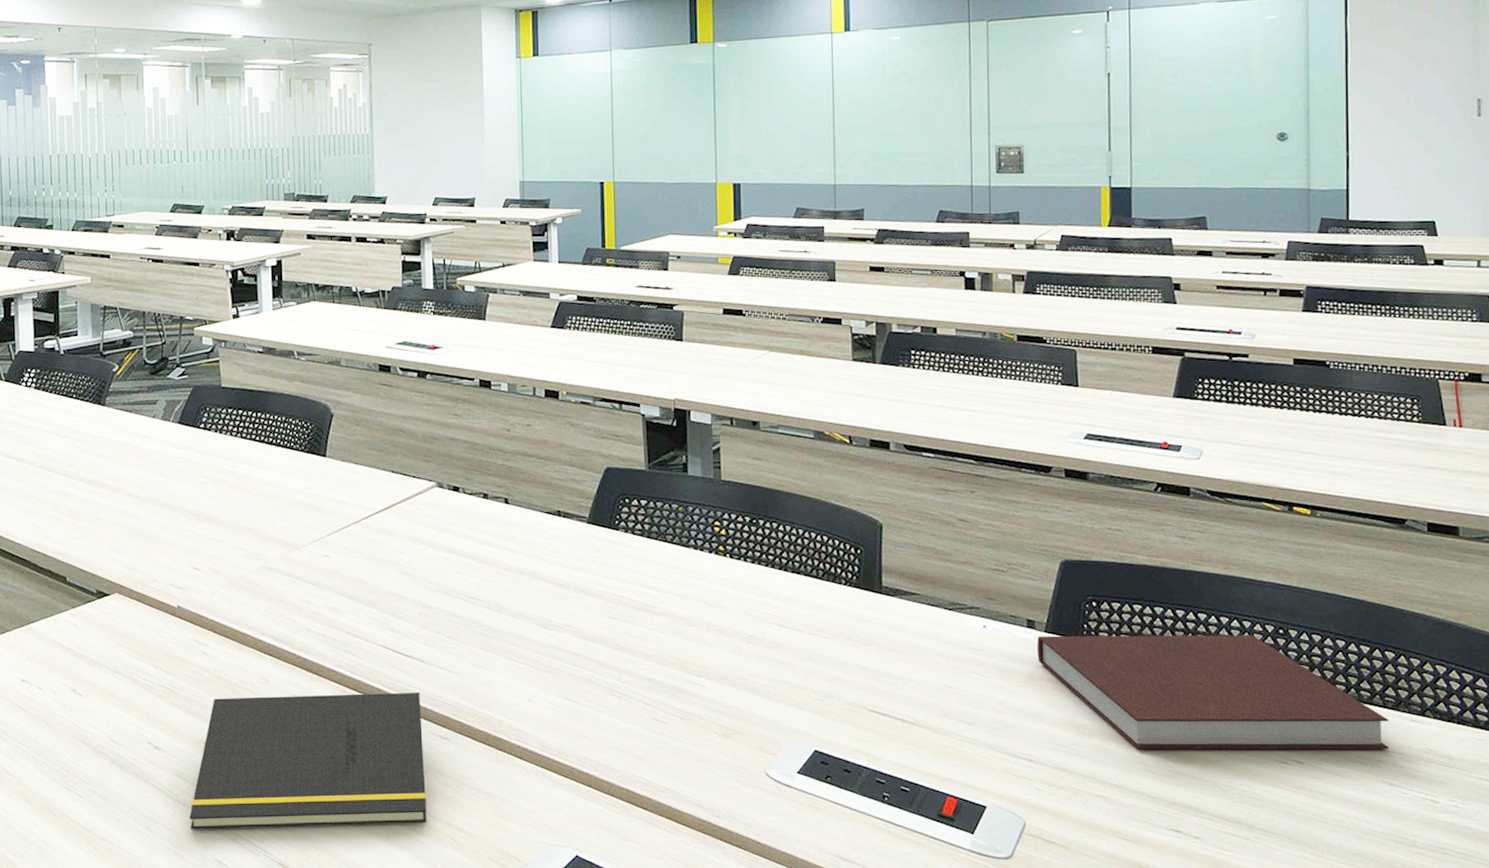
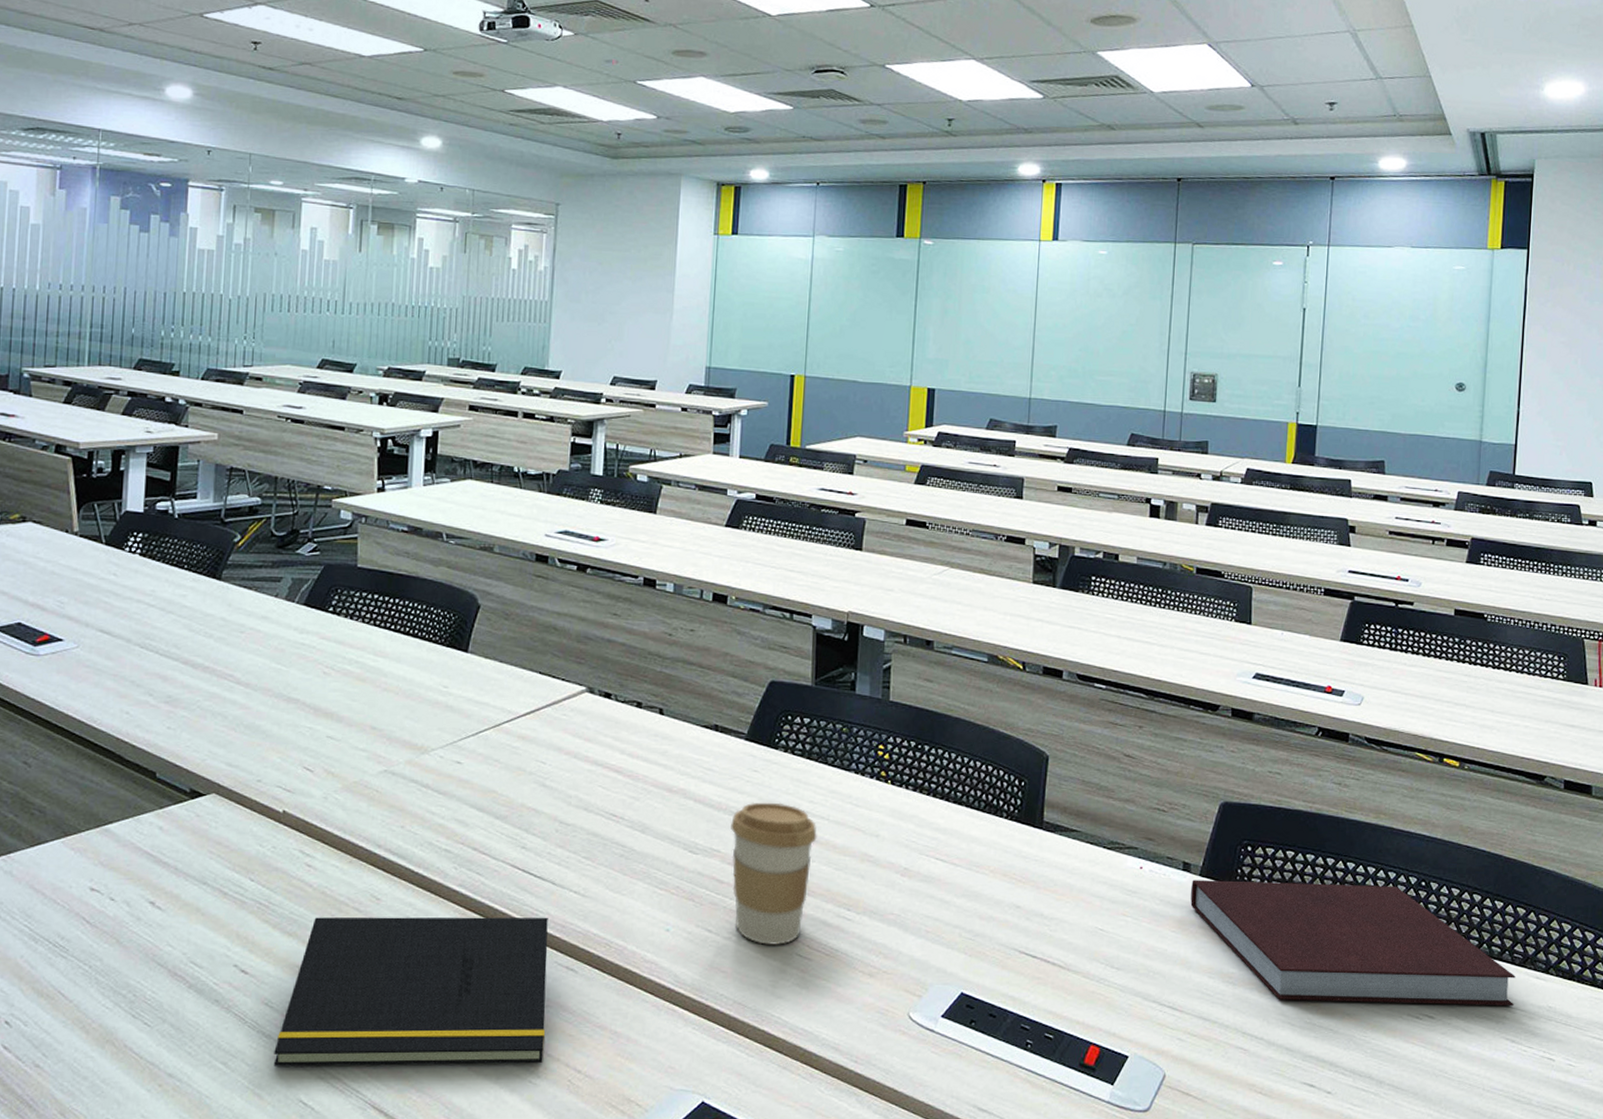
coffee cup: none [580,579,663,711] -> present [731,802,817,945]

